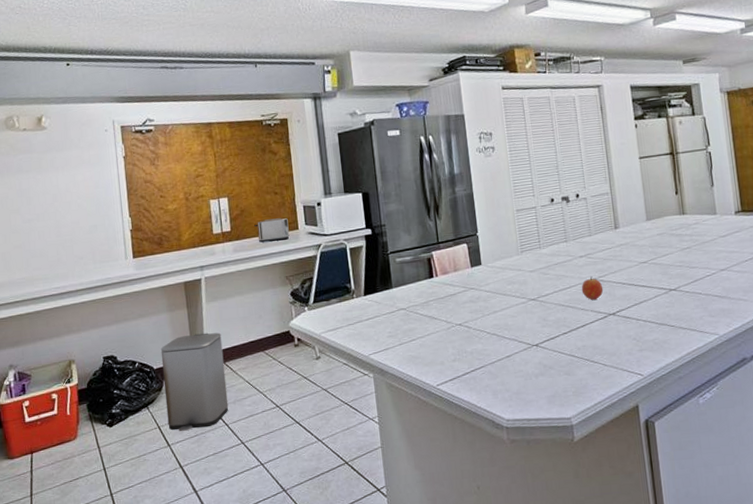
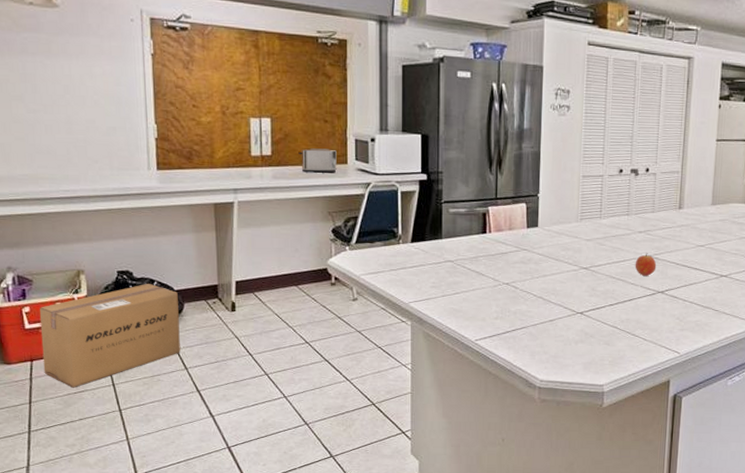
box: none [37,365,163,476] -> present [39,283,180,388]
pedal bin: present [160,332,229,432] -> none [183,259,254,357]

